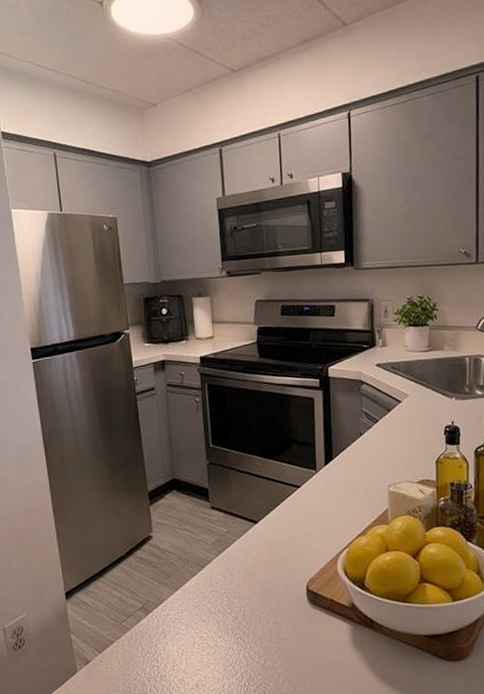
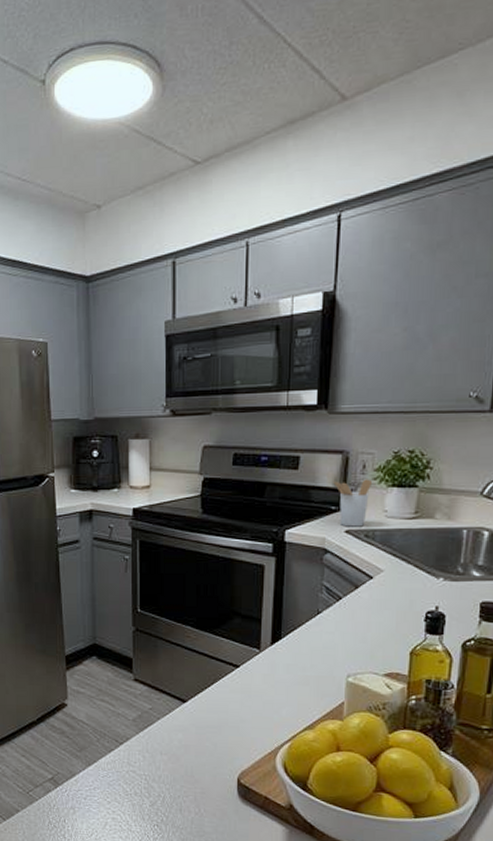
utensil holder: none [363,321,393,361] -> present [333,479,372,527]

